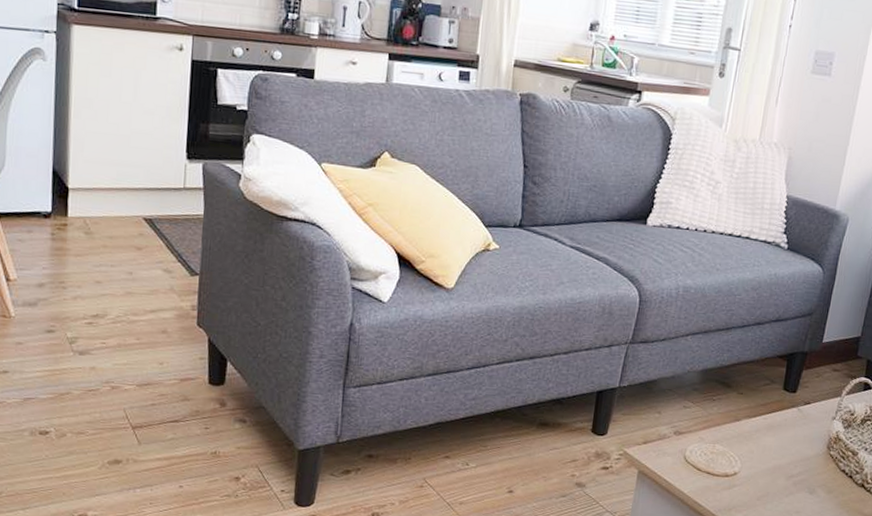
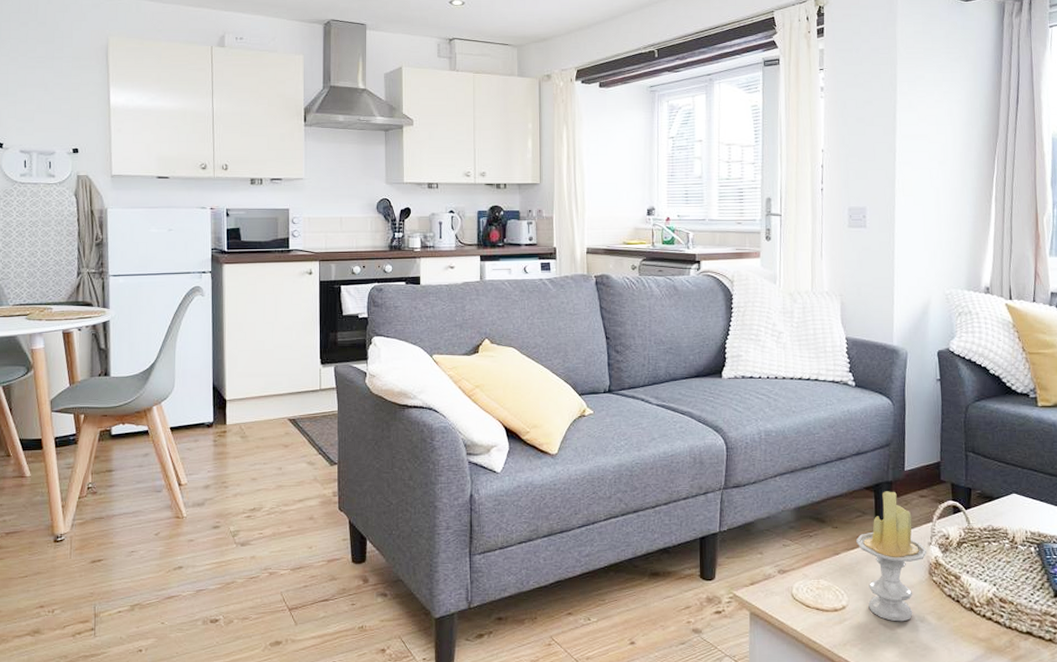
candle: none [760,361,830,492] -> present [856,491,927,622]

